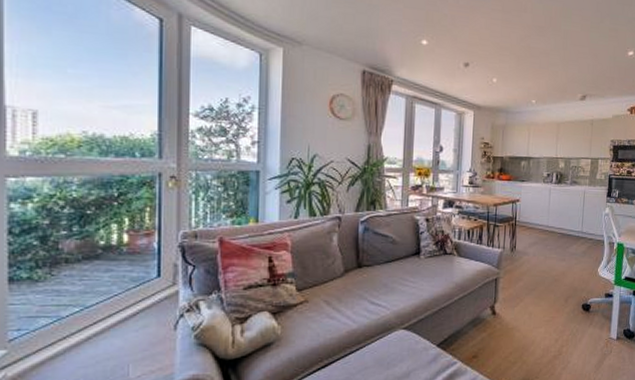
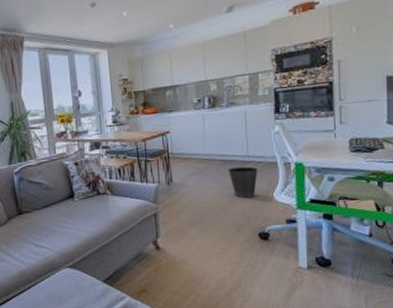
waste basket: none [564,242,588,272] -> present [228,166,258,199]

